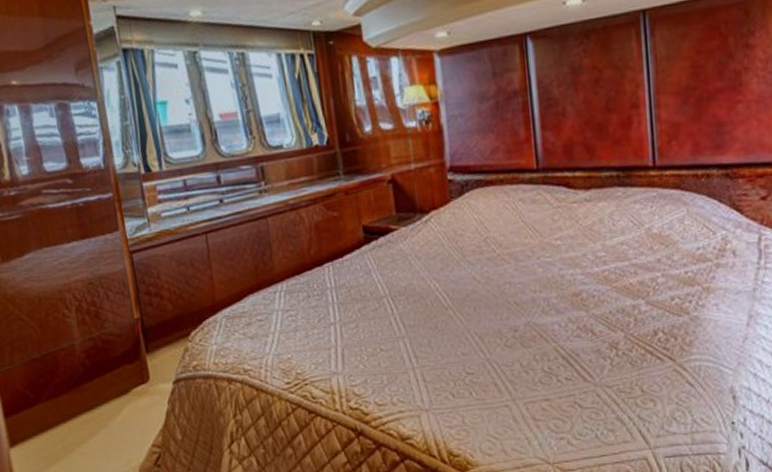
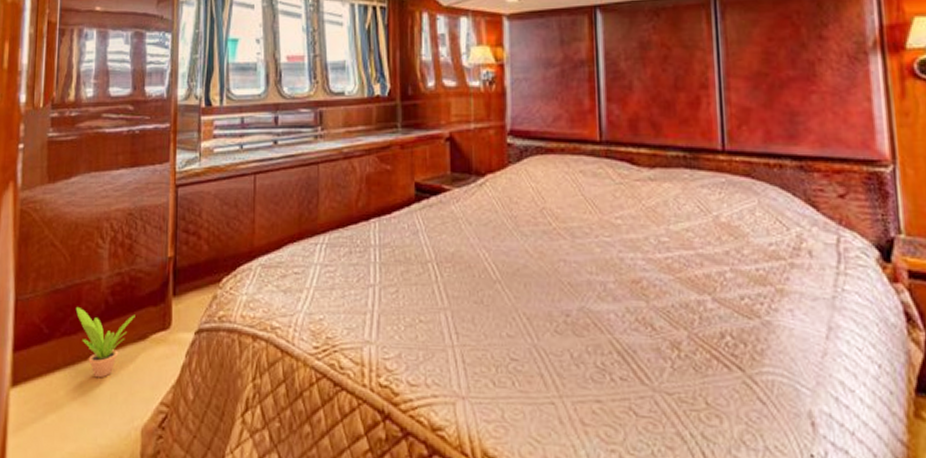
potted plant: none [55,372,114,431] -> present [75,306,135,378]

